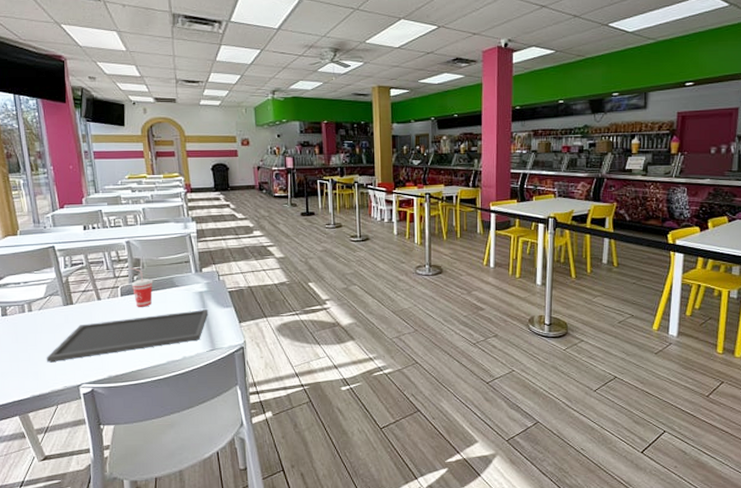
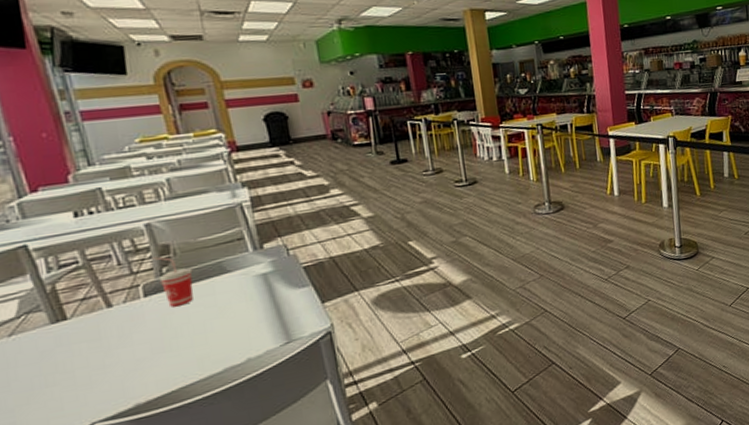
tray: present [46,309,209,363] -> none [28,294,278,406]

